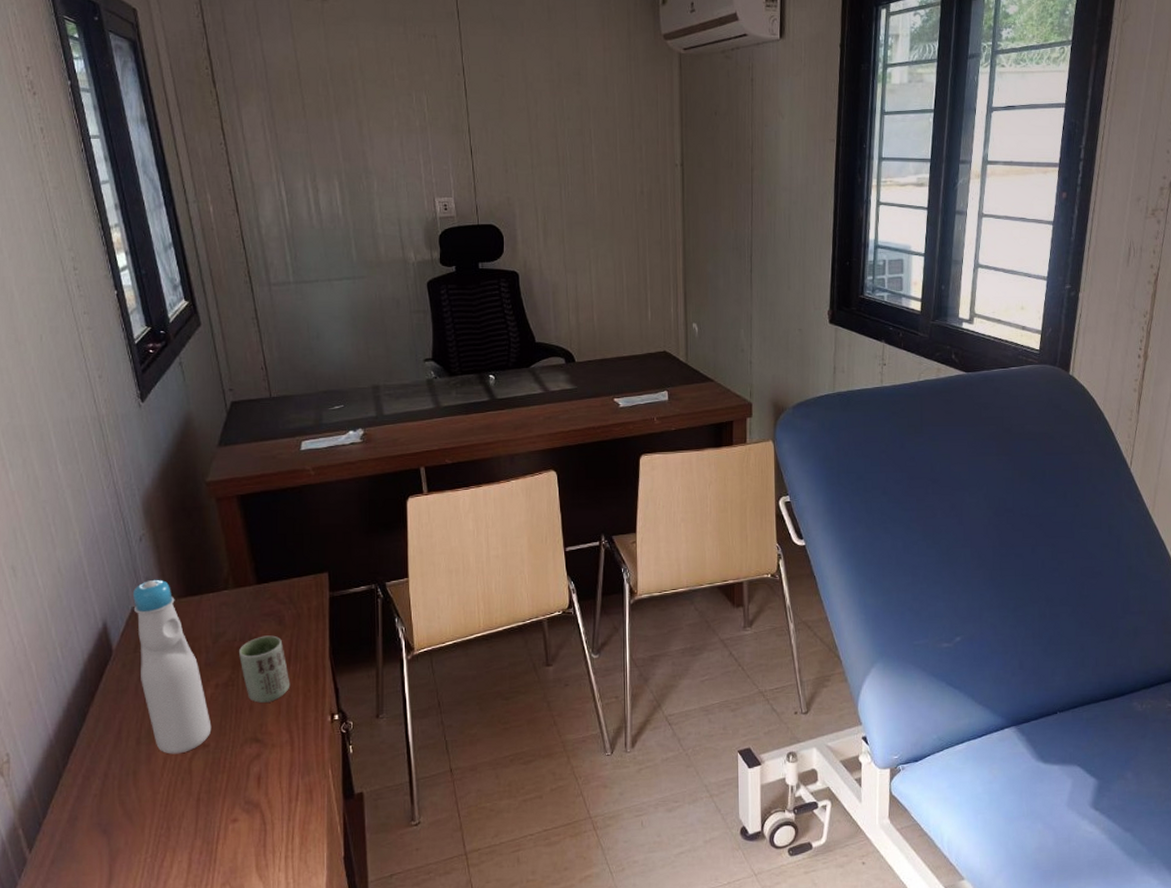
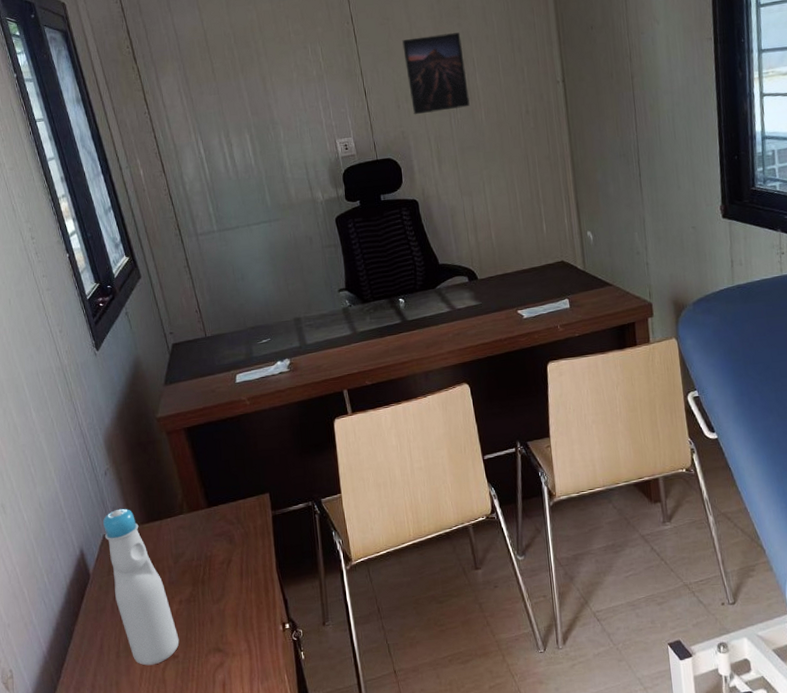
cup: present [238,635,290,703] -> none [196,553,245,616]
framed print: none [516,99,583,182] -> present [402,32,470,115]

